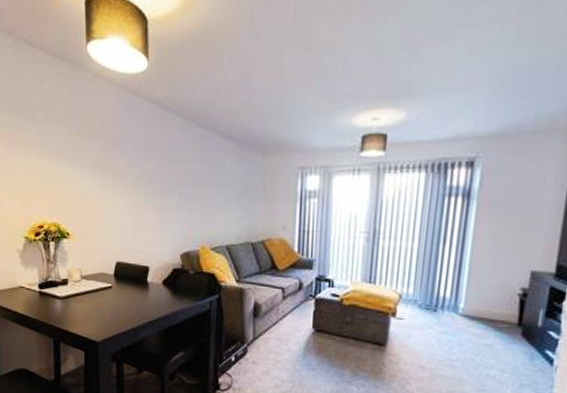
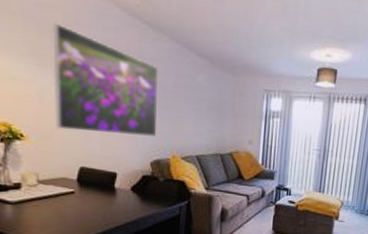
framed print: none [92,125,187,229] -> present [52,22,159,138]

